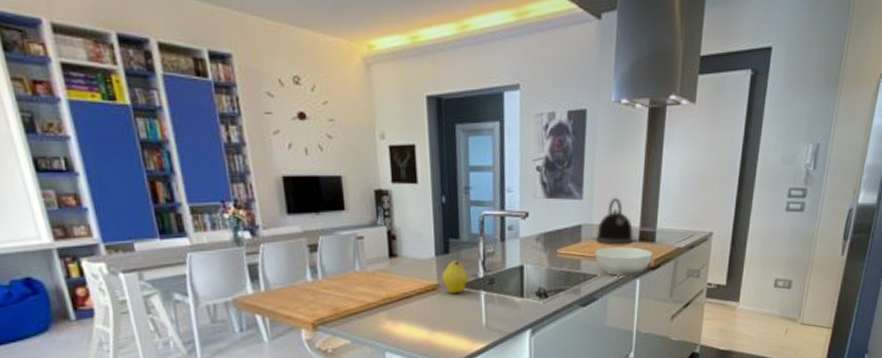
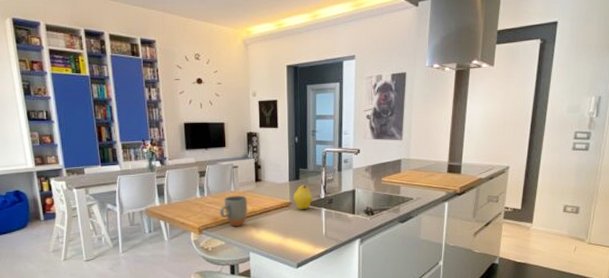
mug: none [340,276,380,320] -> present [219,195,247,227]
bowl: present [595,246,653,277] -> none [411,176,459,201]
kettle: present [596,197,633,246] -> none [412,138,443,176]

